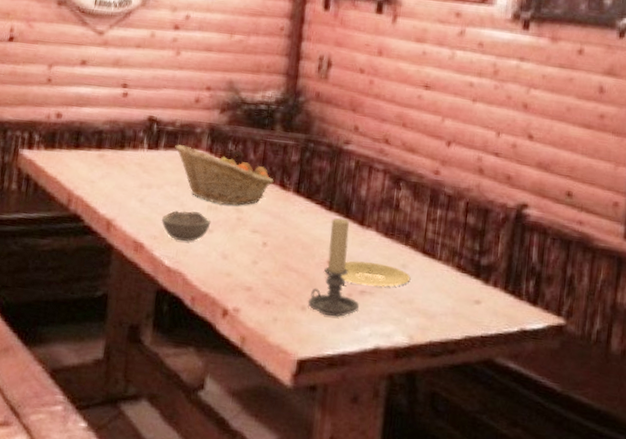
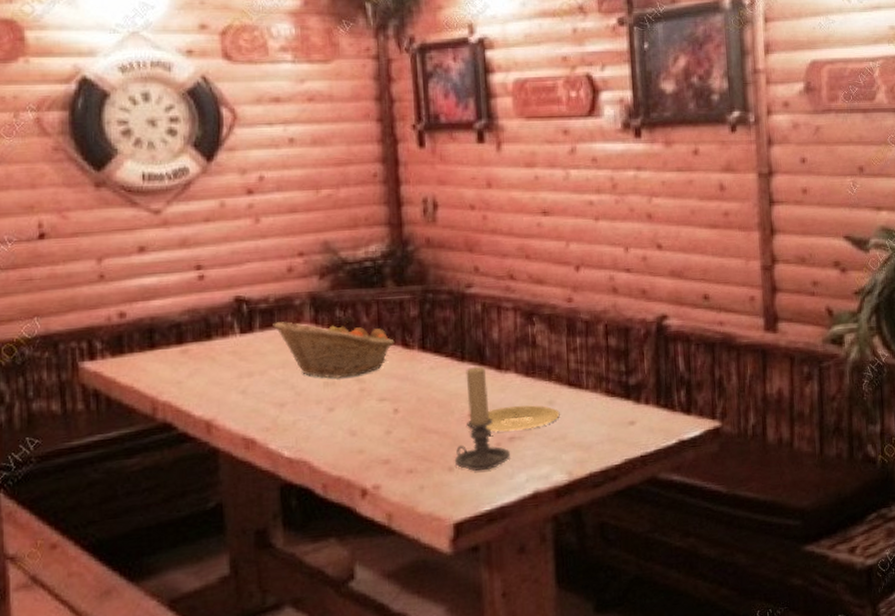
bowl: present [161,210,211,242] -> none [271,392,331,428]

